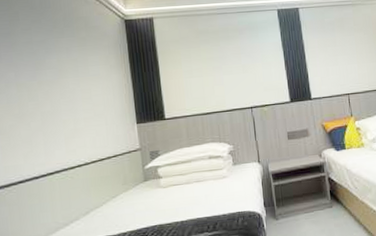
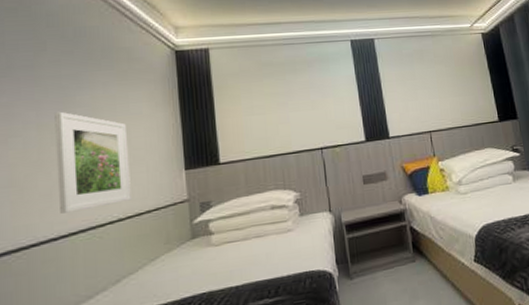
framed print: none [29,72,94,157] -> present [55,111,131,214]

